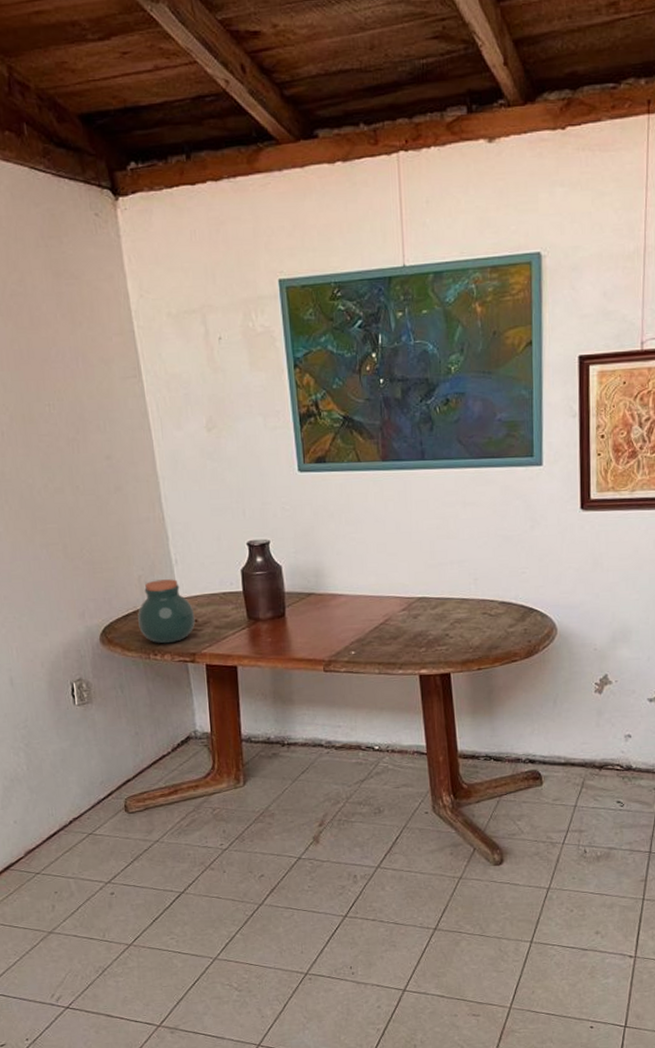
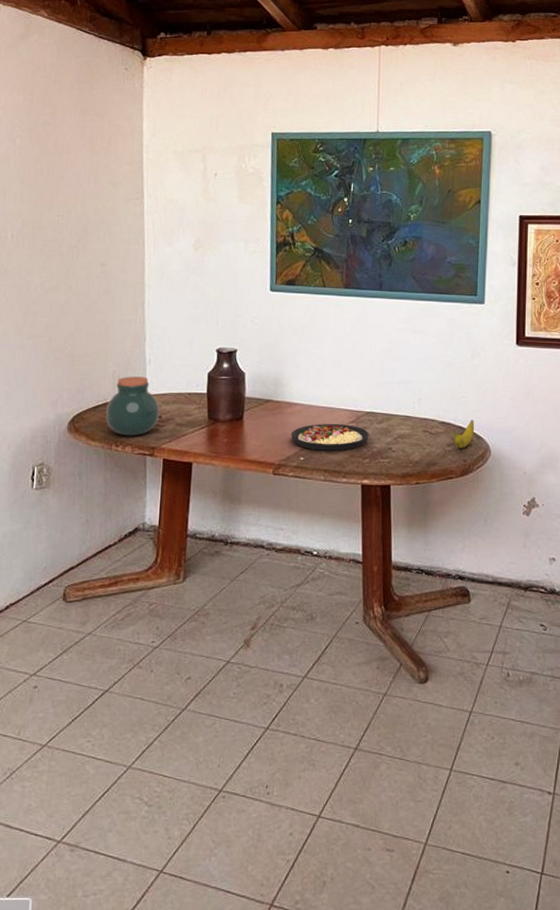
plate: none [338,613,423,643] -> present [290,424,369,451]
banana: none [515,597,539,629] -> present [453,420,475,449]

